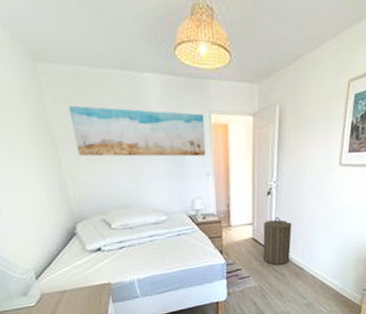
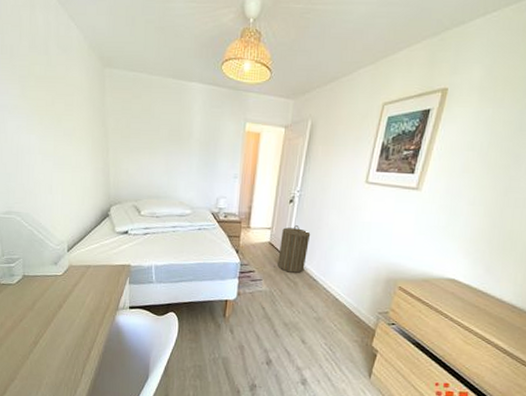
wall art: present [69,105,206,157] -> none [123,104,240,159]

